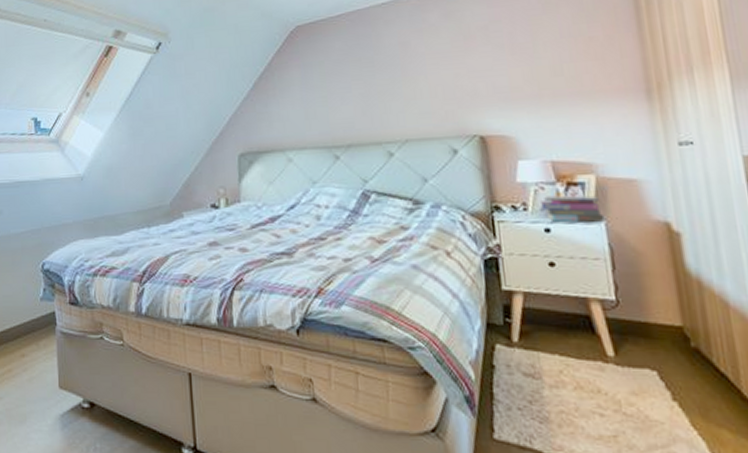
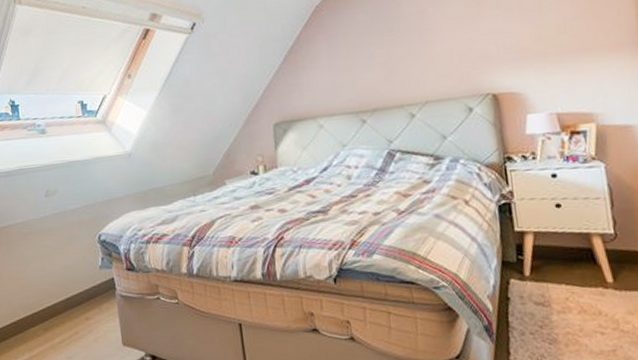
books: present [541,195,605,223] -> none [548,142,605,168]

